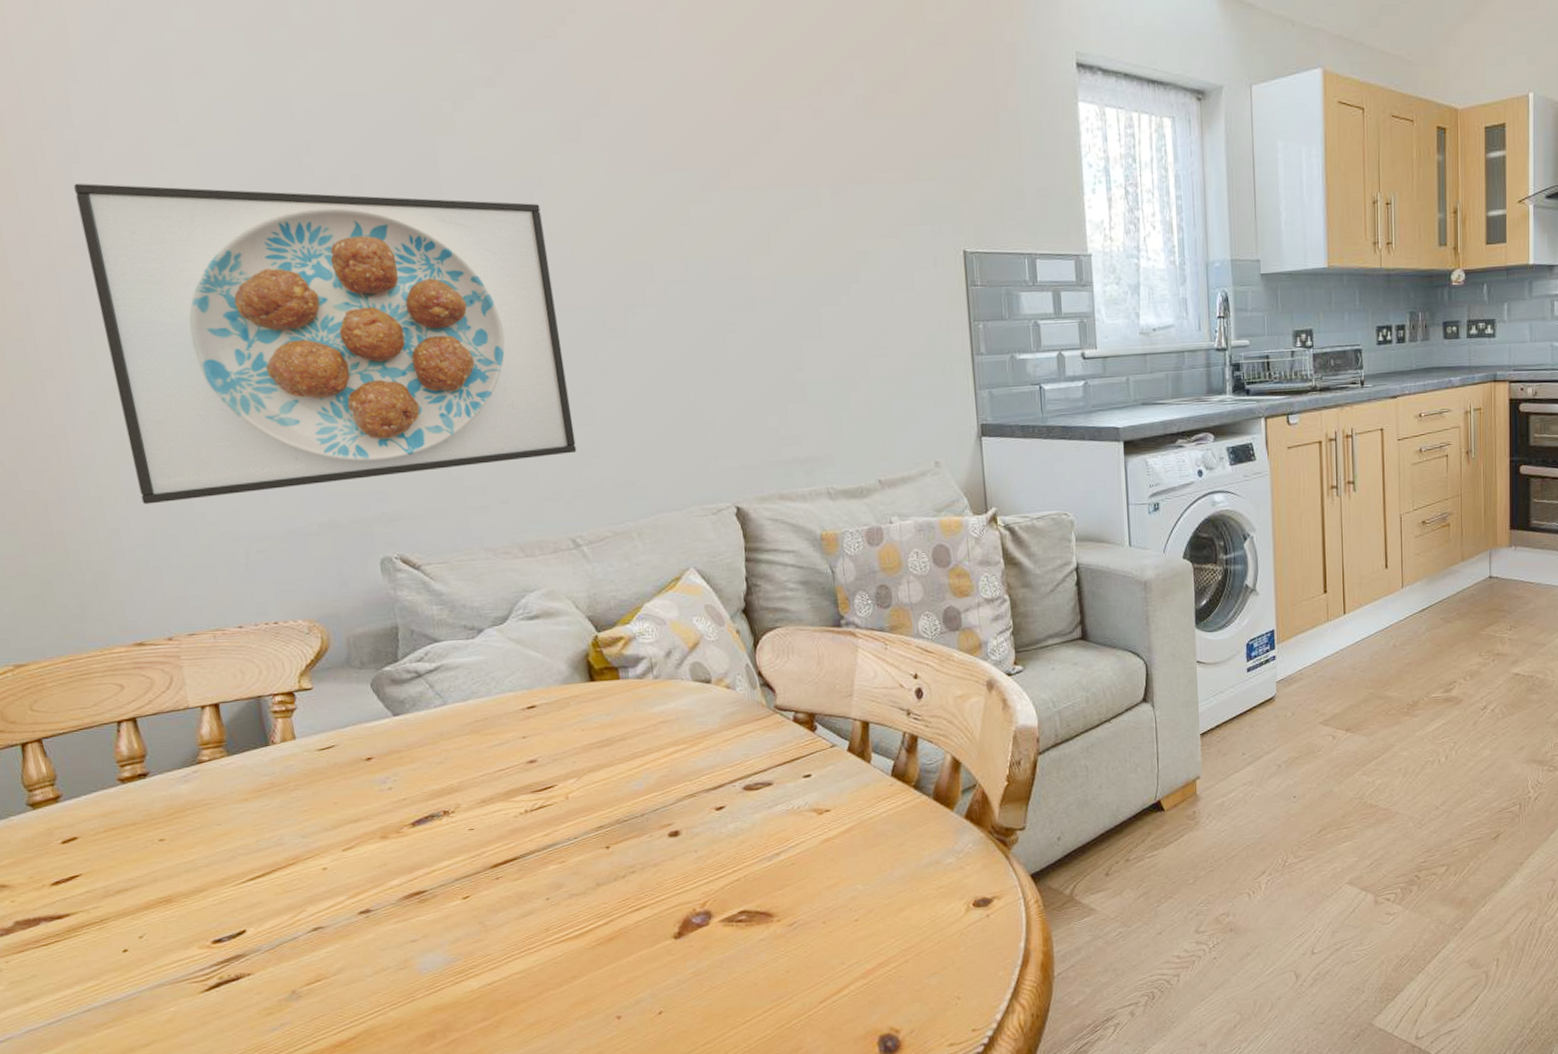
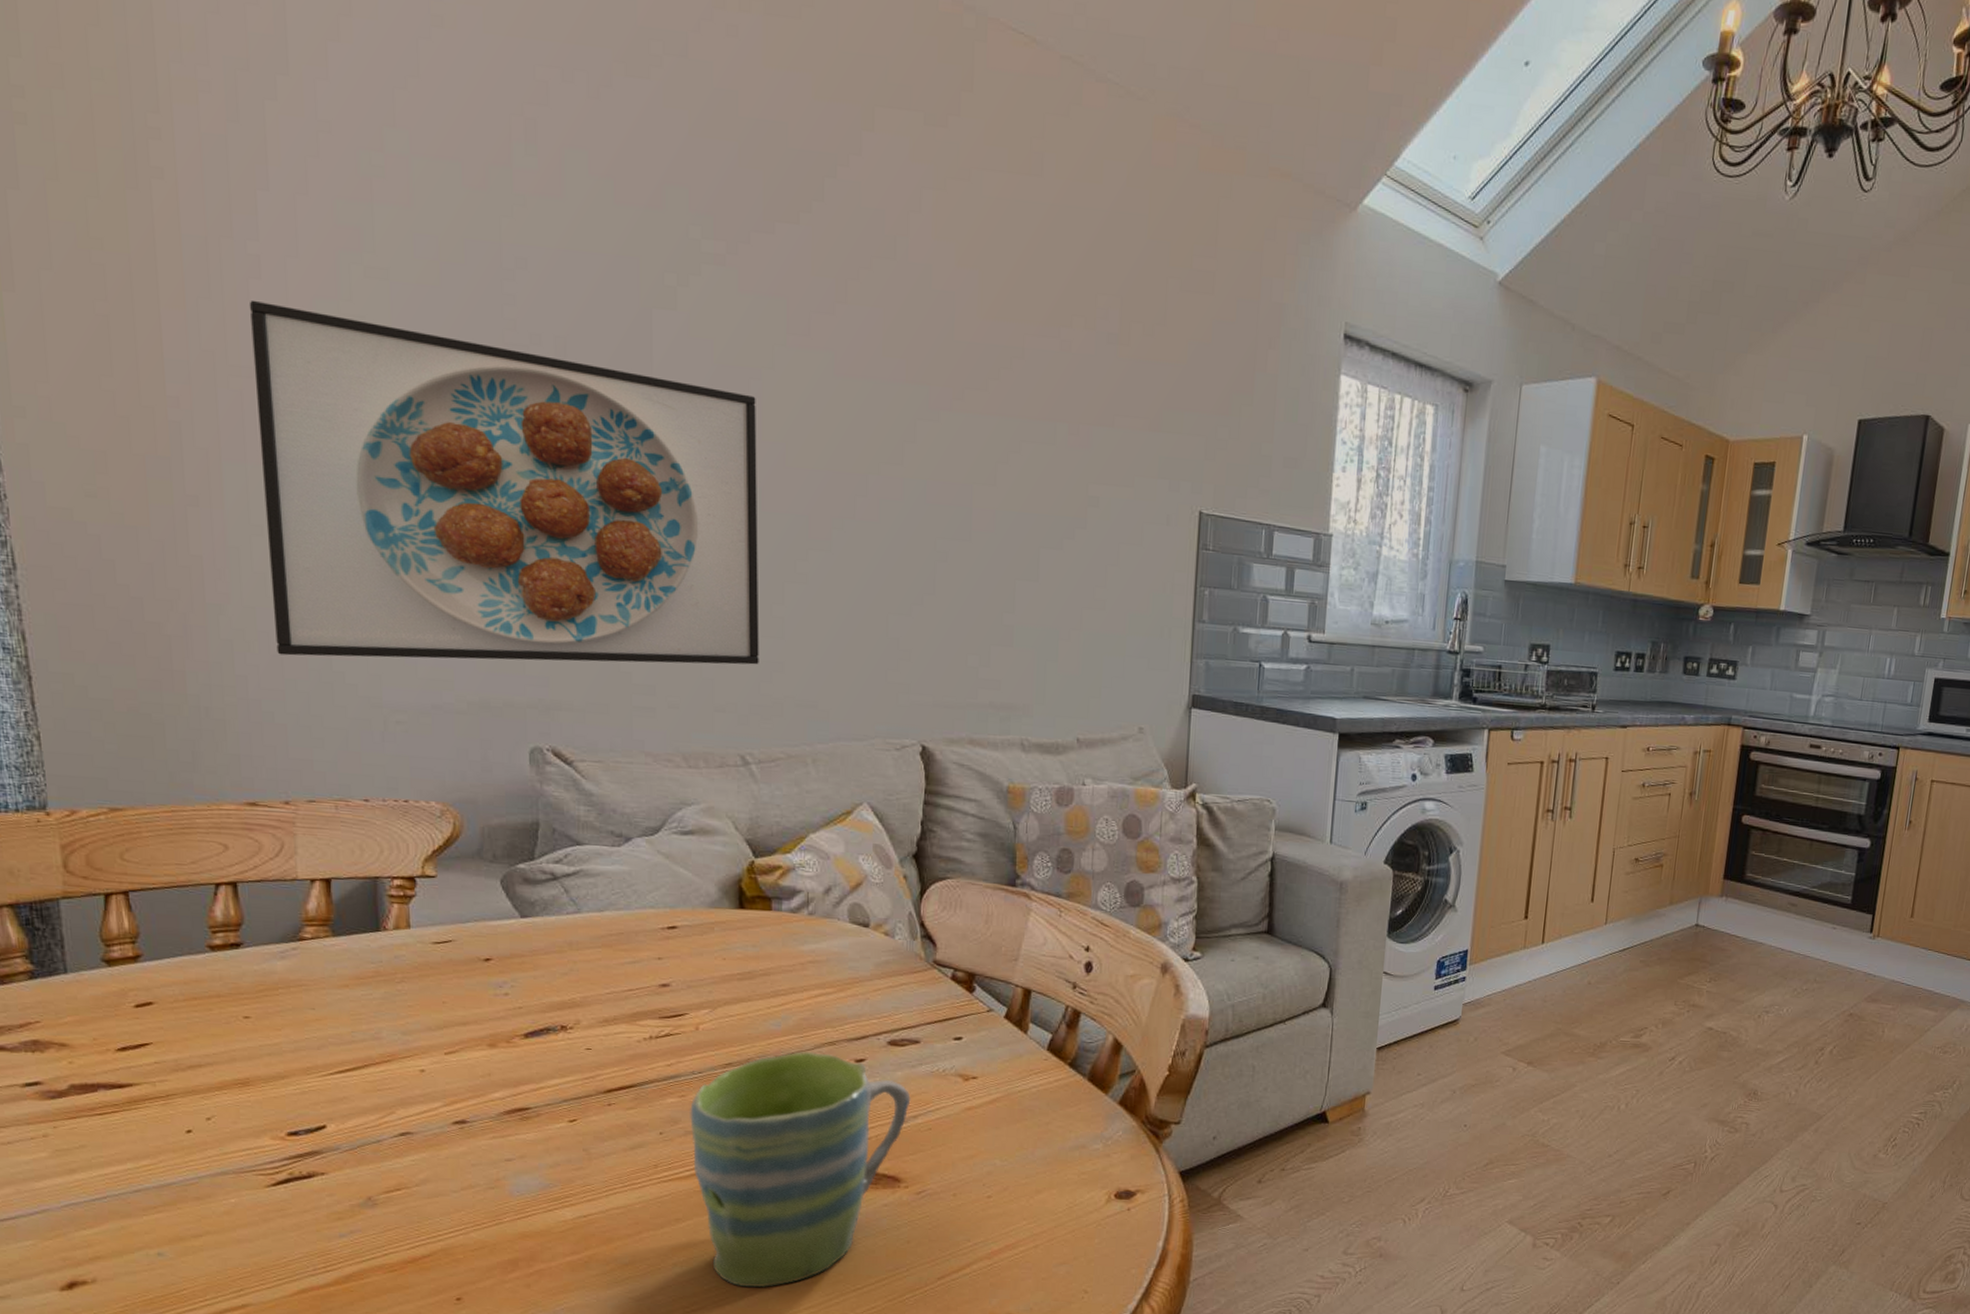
mug: none [571,805,772,1032] -> present [690,1051,911,1288]

